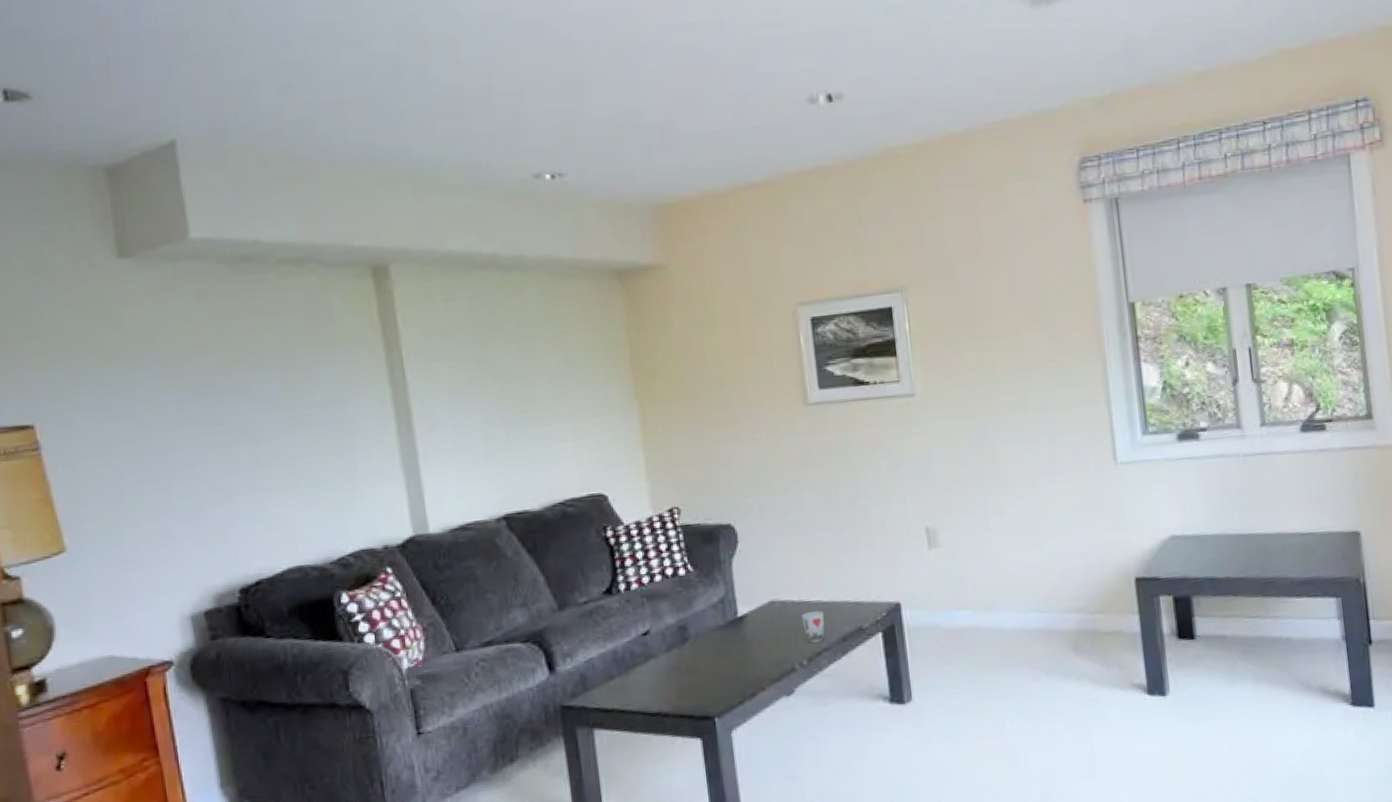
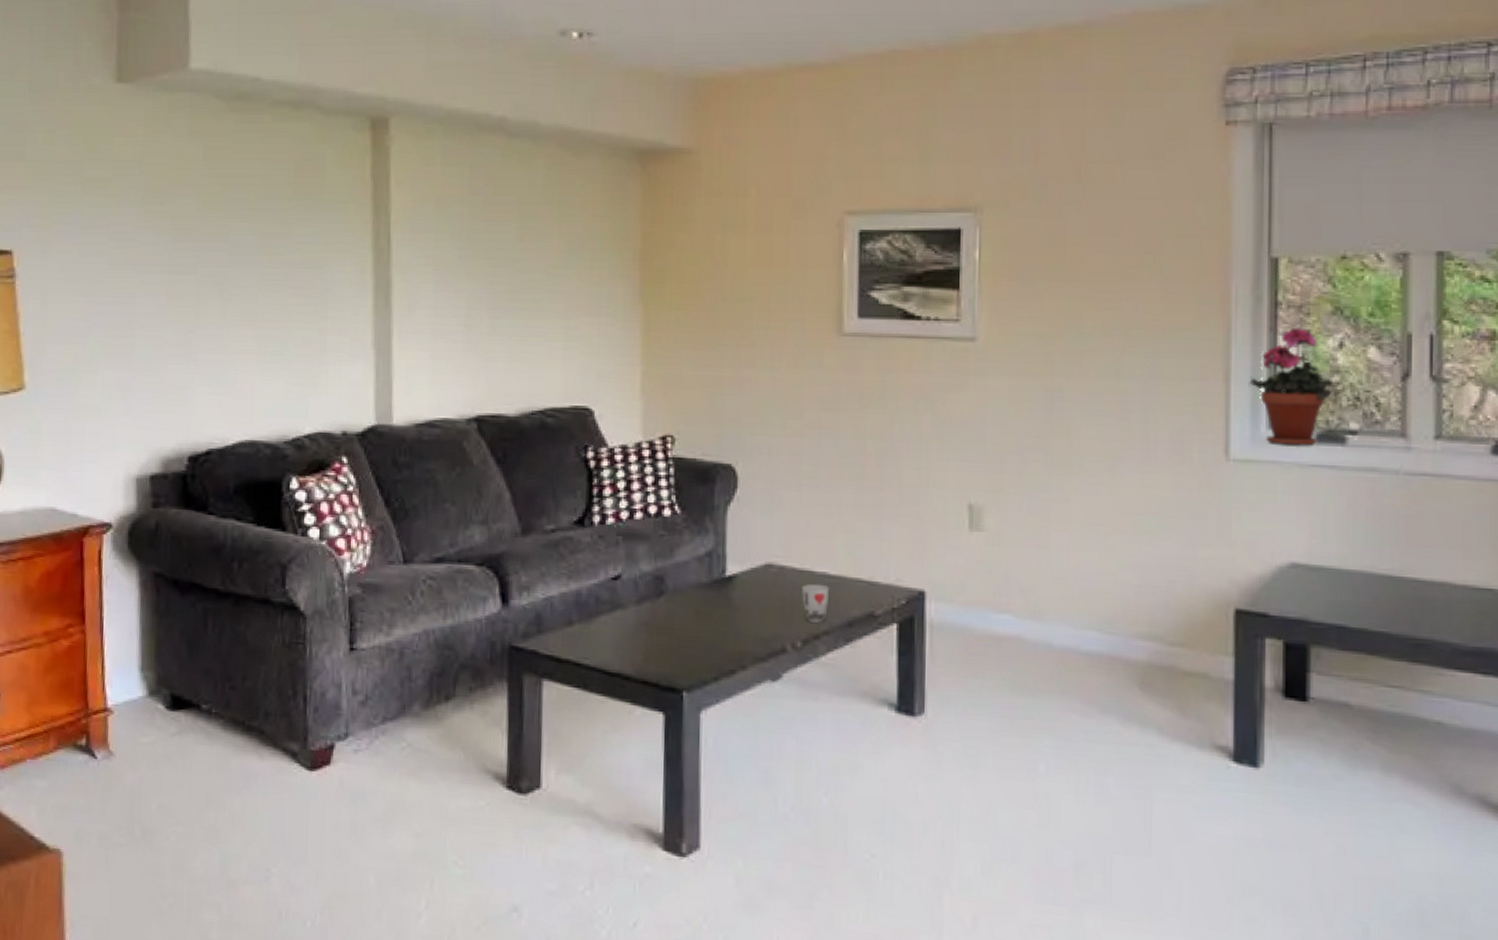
potted plant: none [1125,354,1185,448] -> present [1251,327,1333,448]

